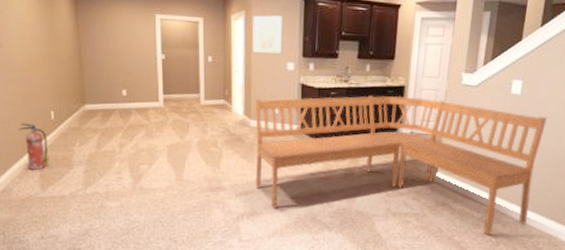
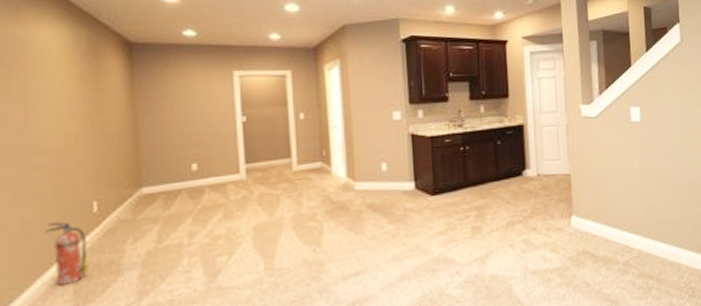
wall art: present [252,15,283,53] -> none [349,61,386,104]
bench: present [254,95,547,236] -> none [358,135,675,290]

